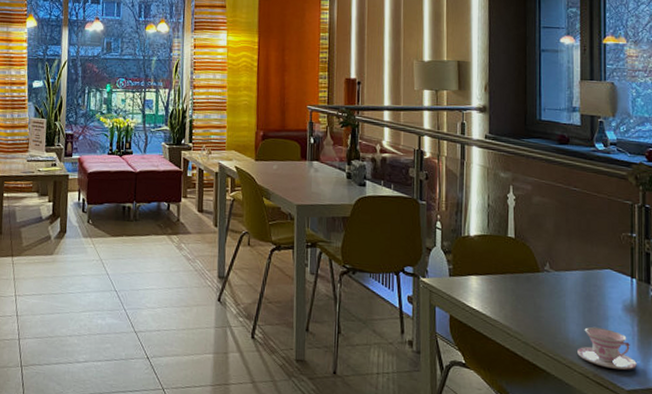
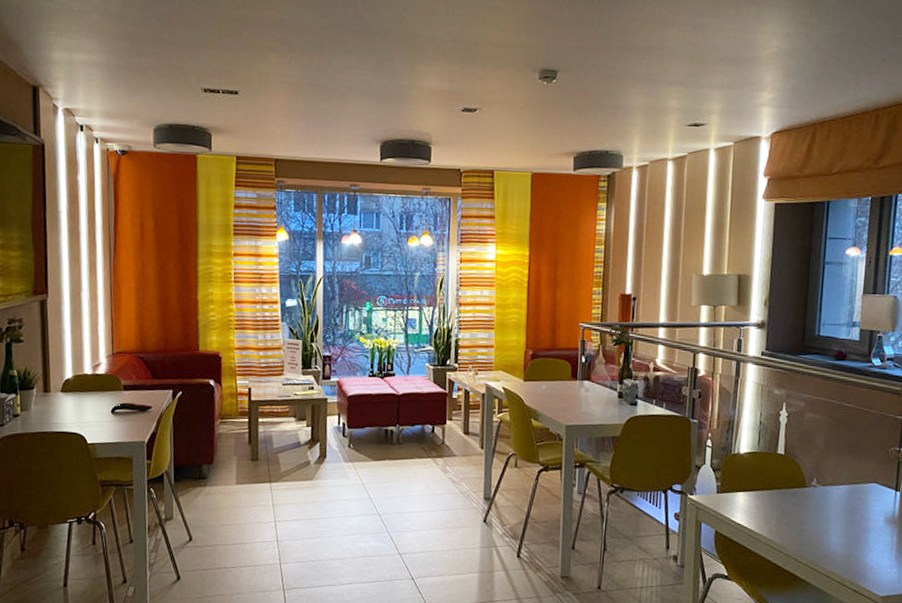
teacup: present [577,326,637,370] -> none [837,538,893,578]

